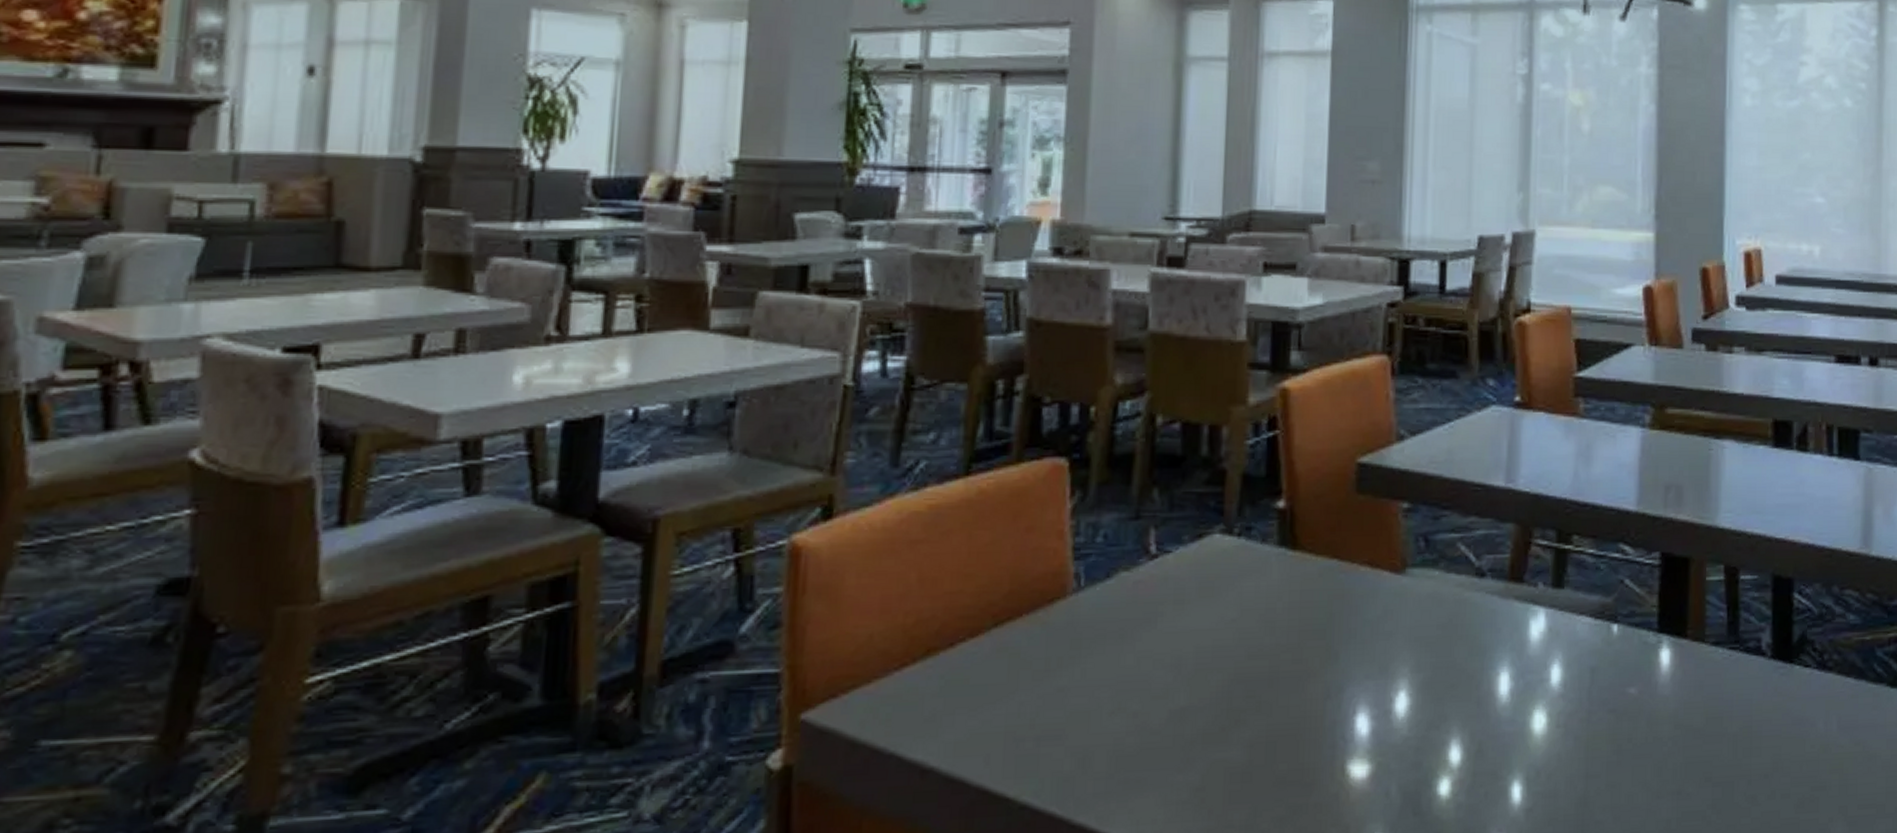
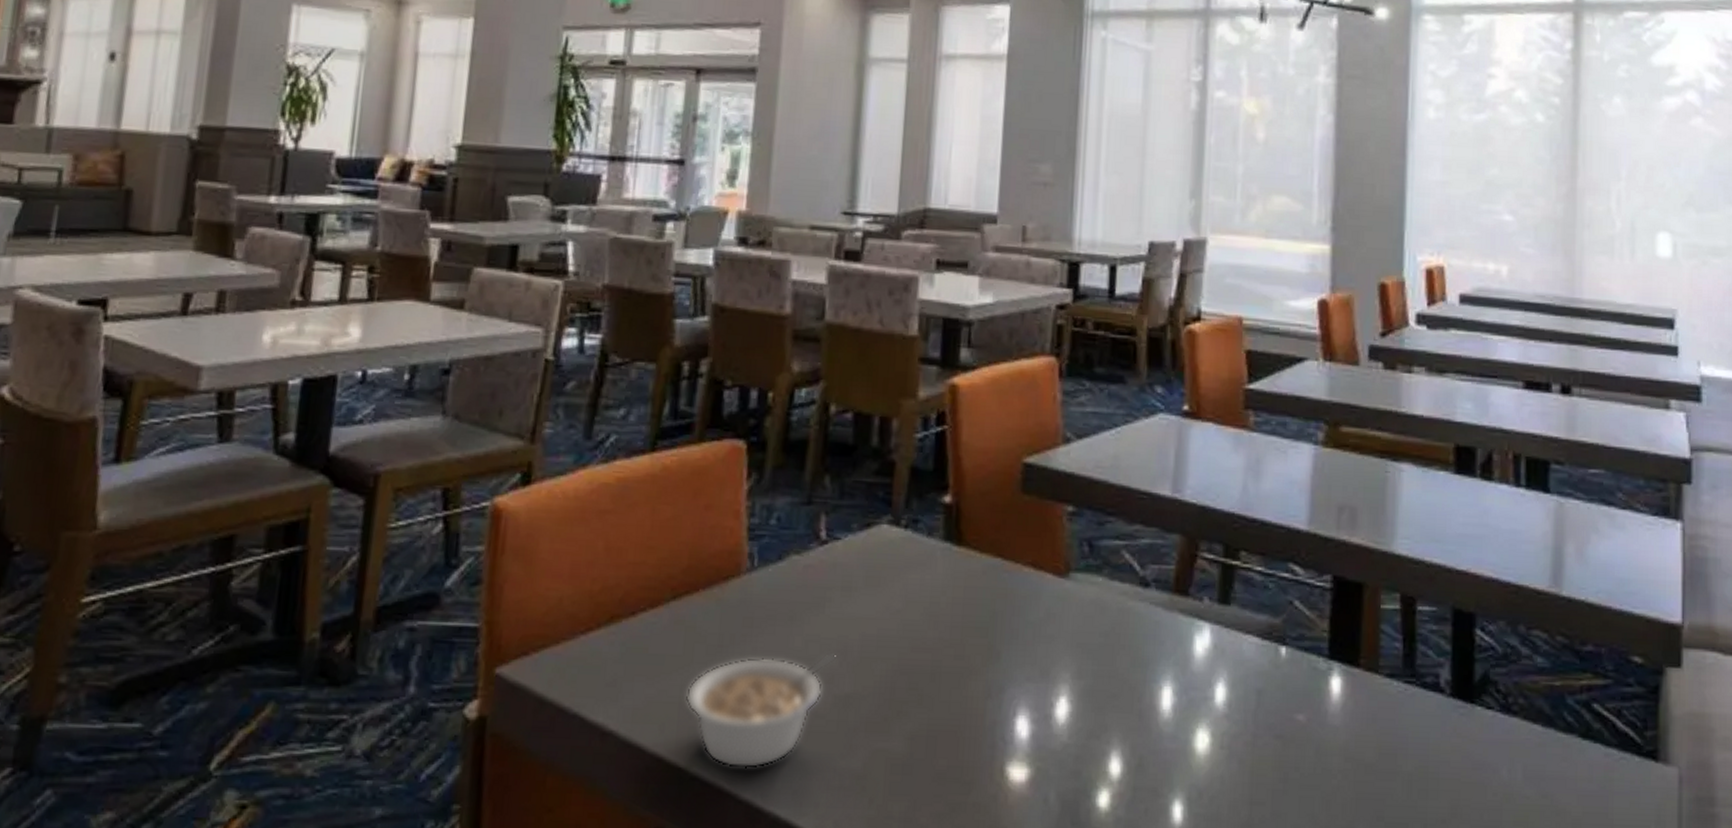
legume: none [1011,667,1171,793] -> present [685,652,837,769]

